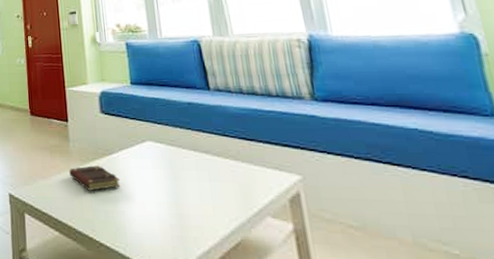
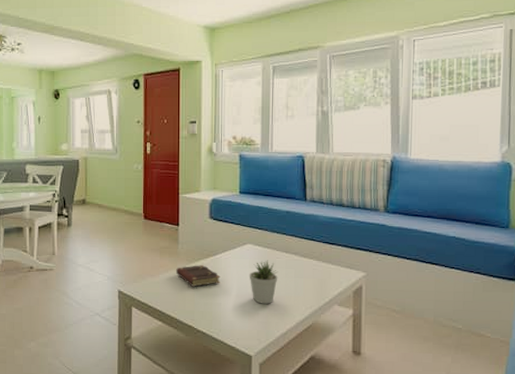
potted plant: none [153,160,189,214] -> present [249,260,278,304]

